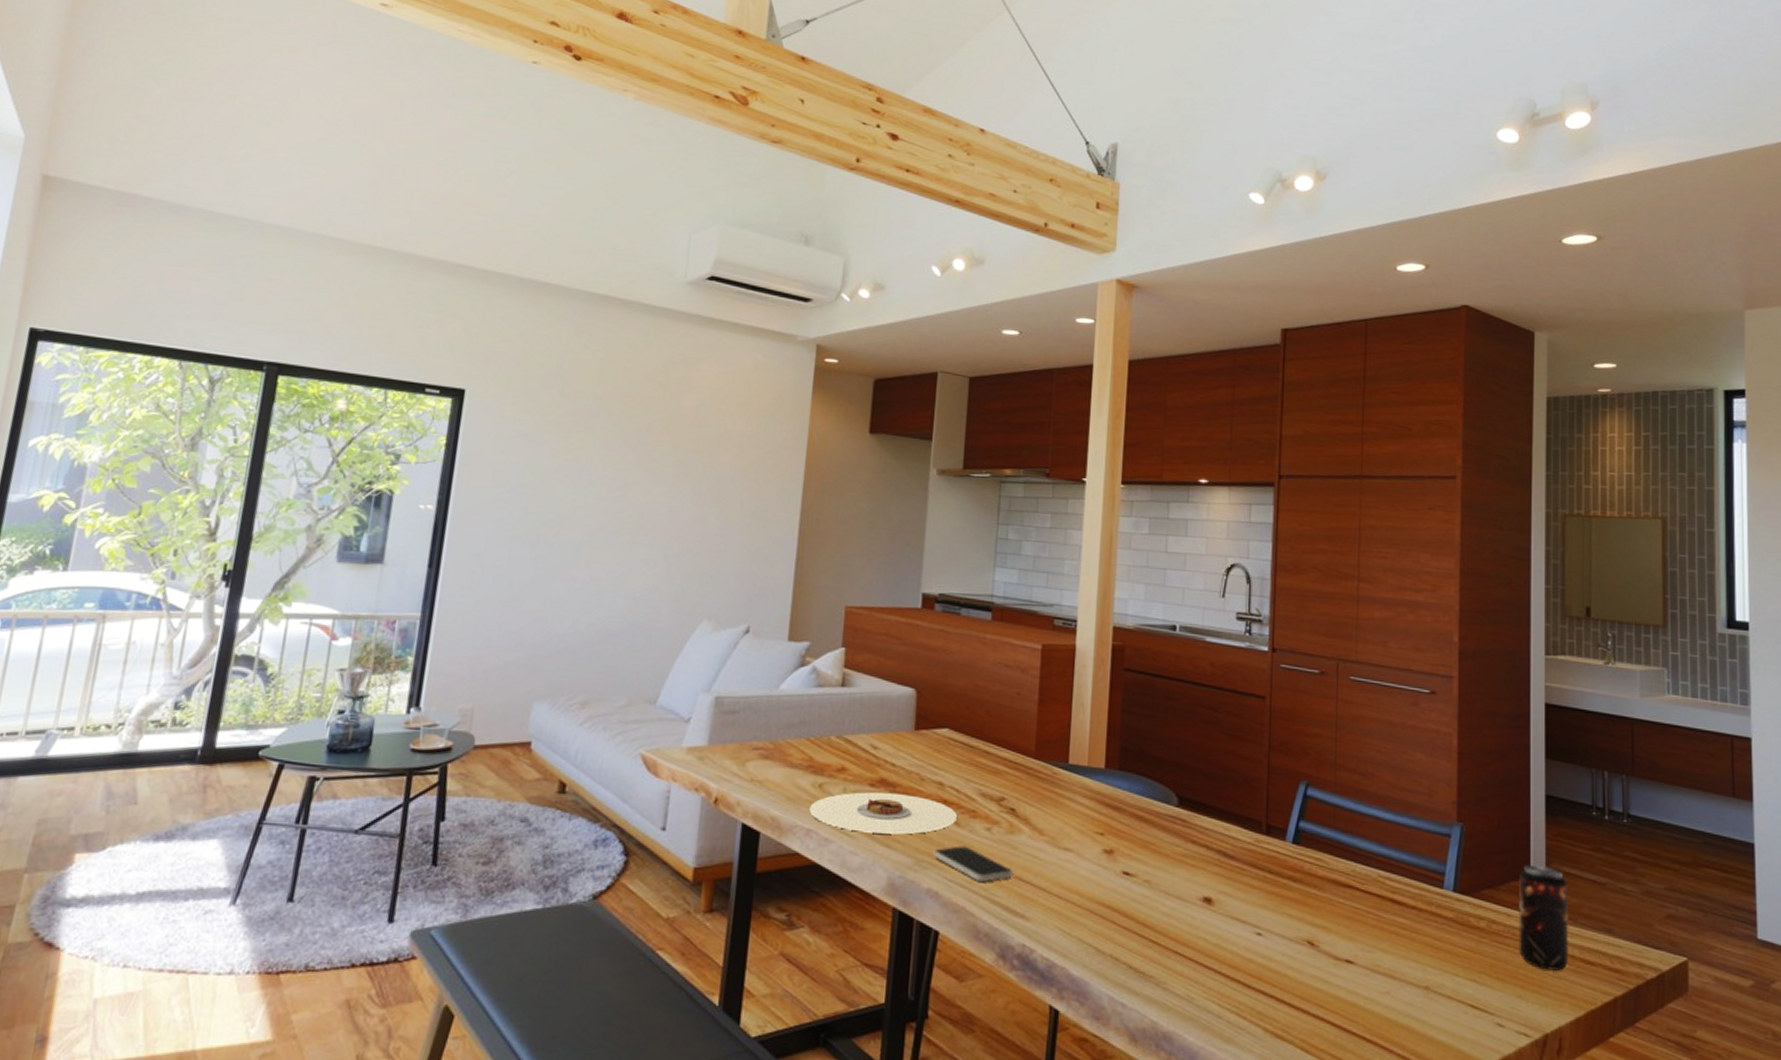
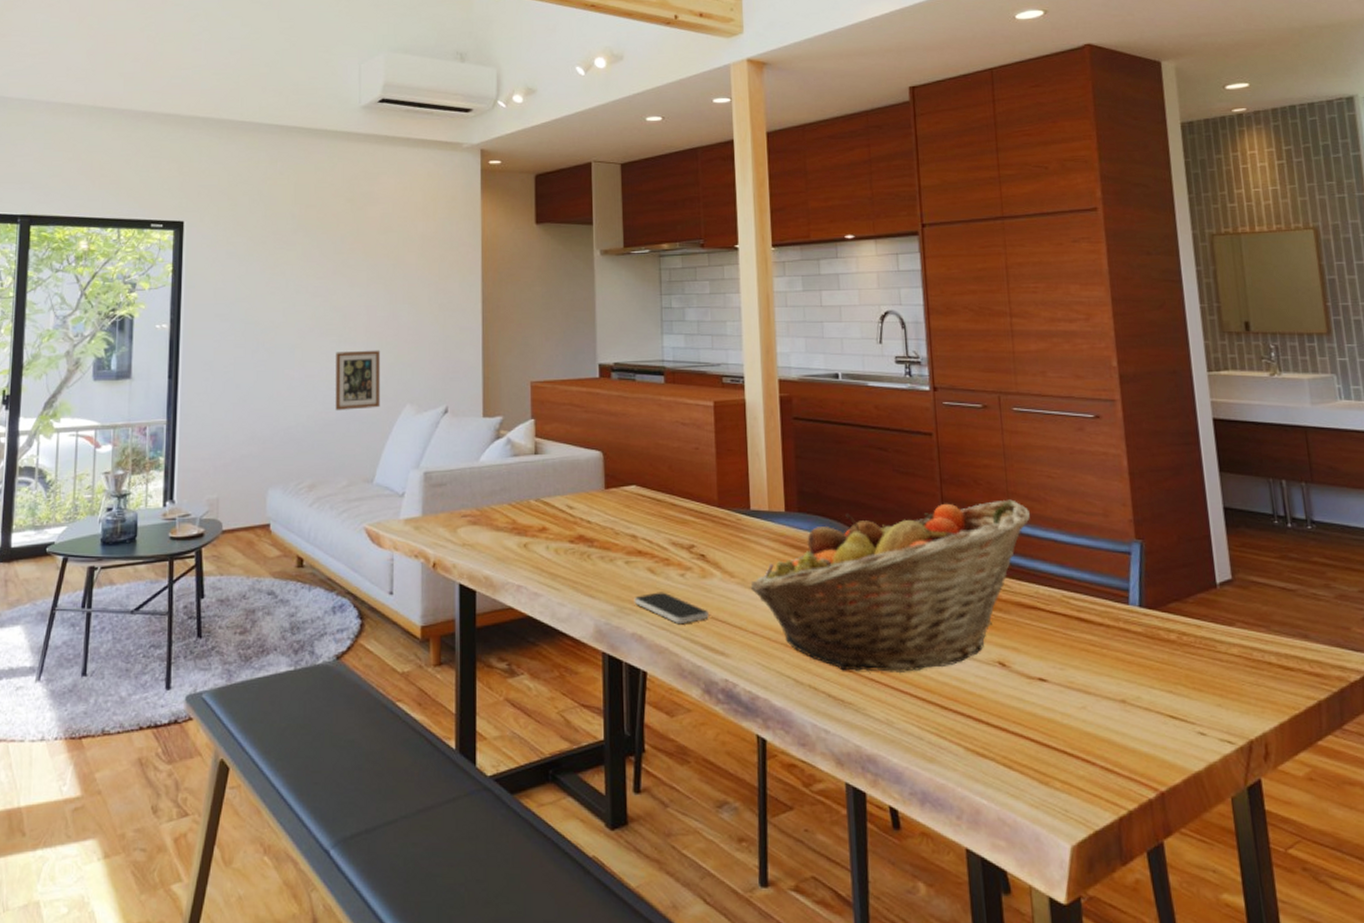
picture frame: none [621,554,680,621] -> present [335,350,381,410]
plate: present [808,792,957,835] -> none [516,548,652,585]
fruit basket: none [1059,771,1355,948] -> present [750,499,1030,674]
beverage can: present [1519,864,1569,972] -> none [1205,575,1266,679]

